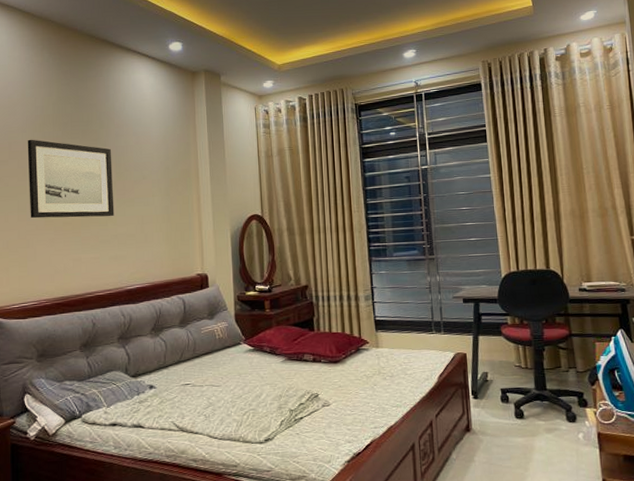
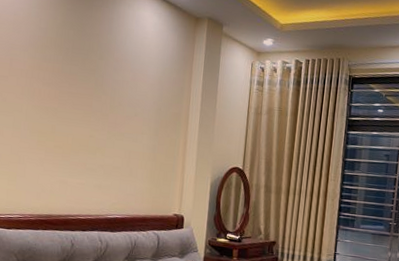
wall art: present [27,139,115,219] -> none [24,59,108,147]

